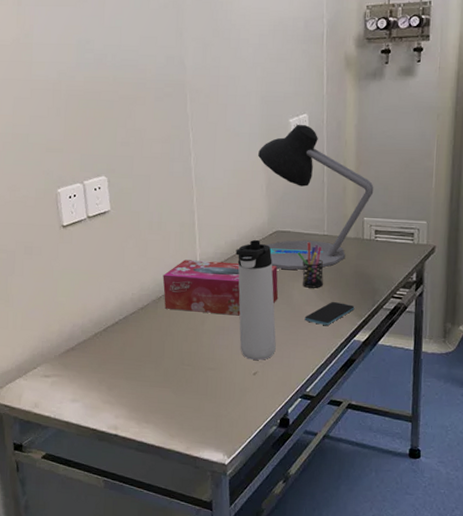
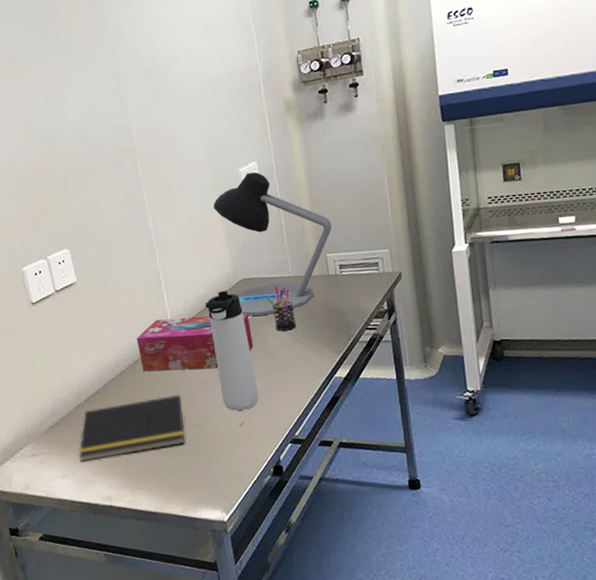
notepad: none [91,336,199,389] -> present [79,394,186,461]
smartphone: present [304,301,355,325] -> none [282,341,331,366]

